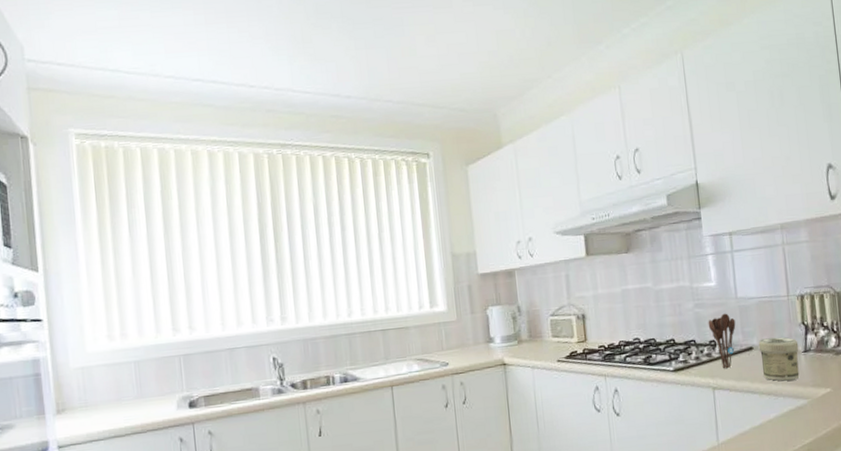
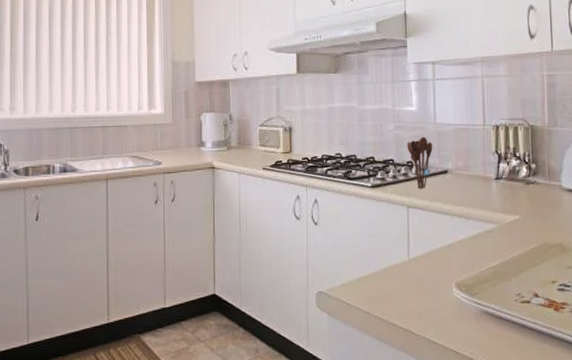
jar: present [758,337,800,381] -> none [453,163,491,205]

